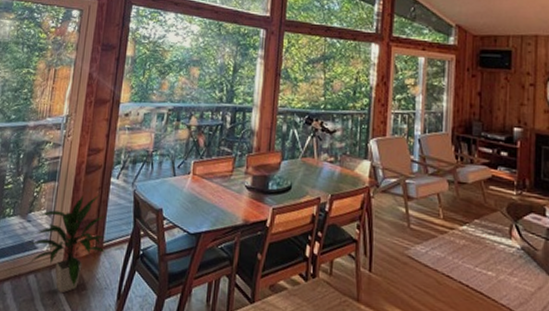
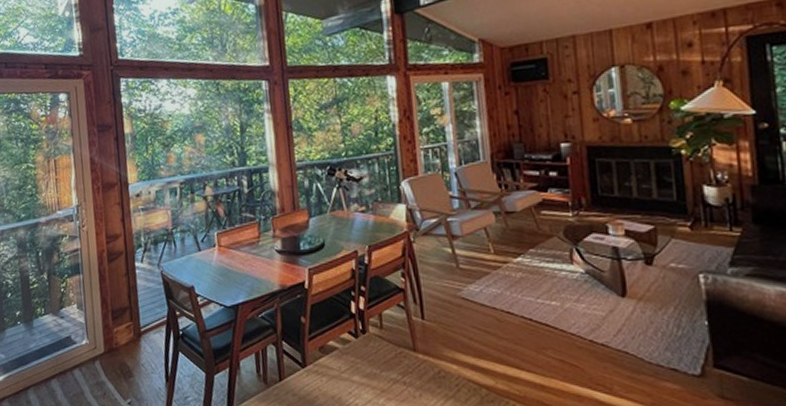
indoor plant: present [27,194,105,294] -> none [65,281,144,383]

